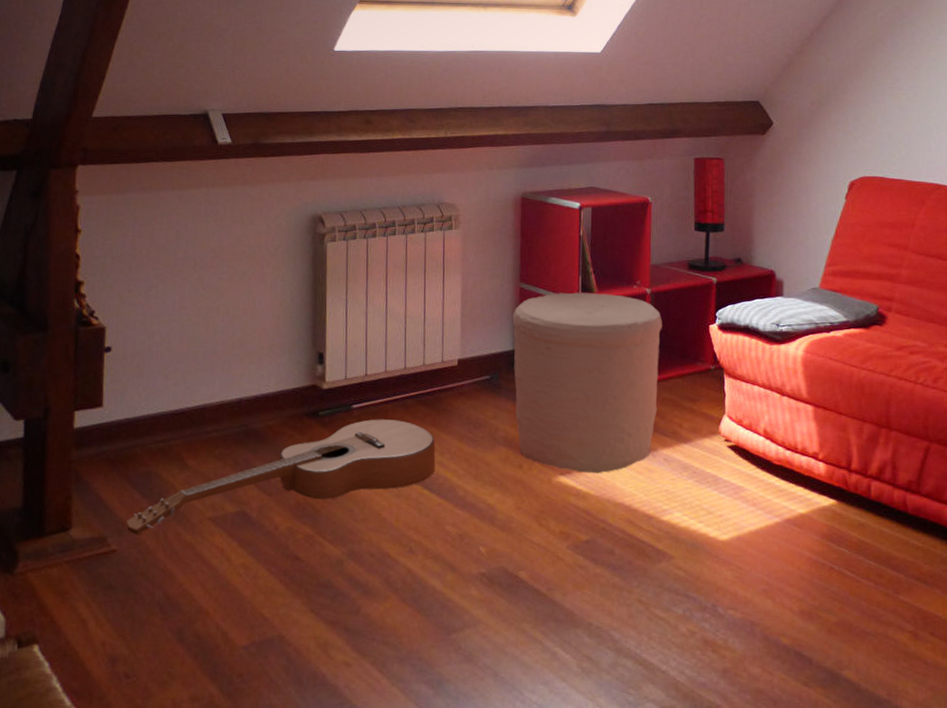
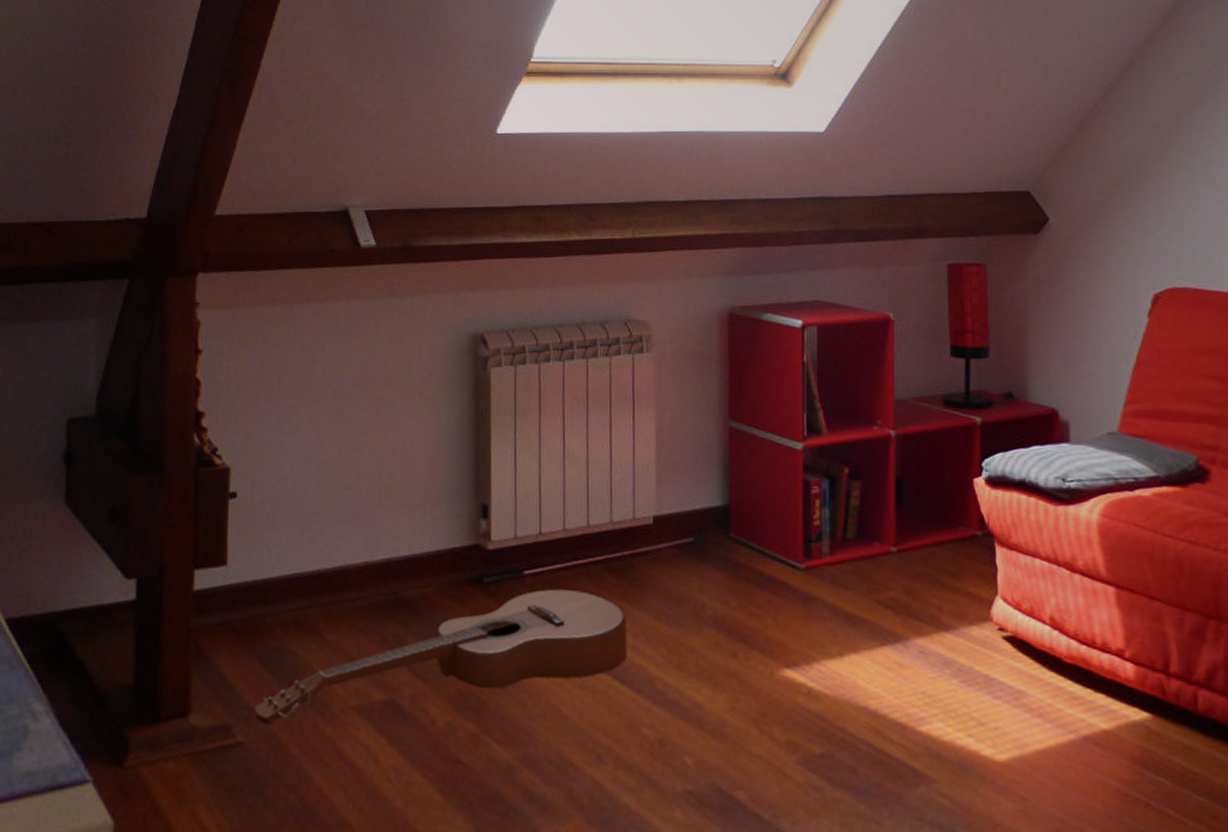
basket: present [512,292,662,474] -> none [720,433,912,668]

